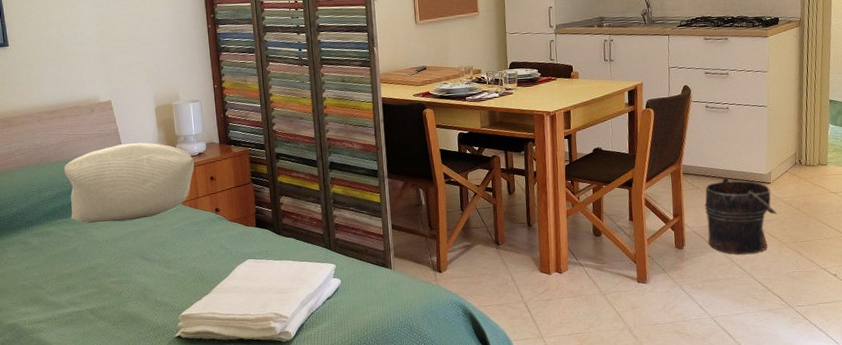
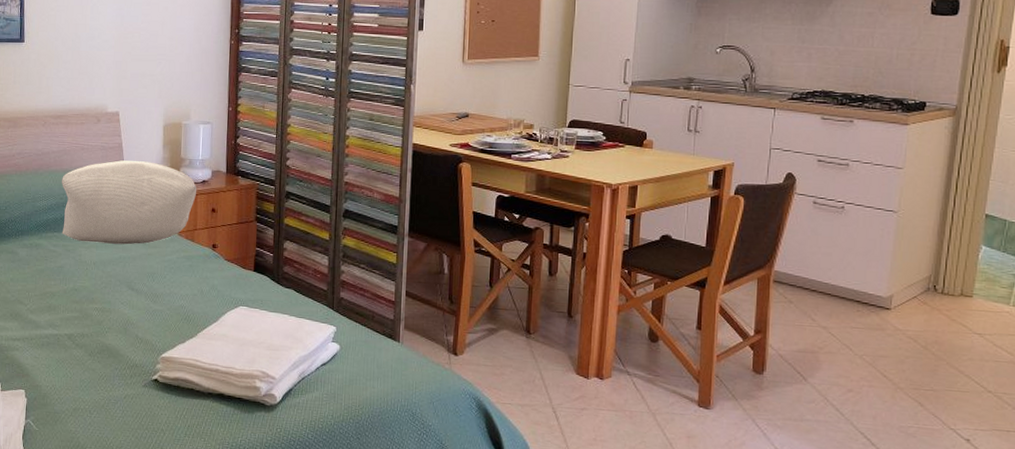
bucket: present [705,177,778,254] -> none [798,293,896,394]

